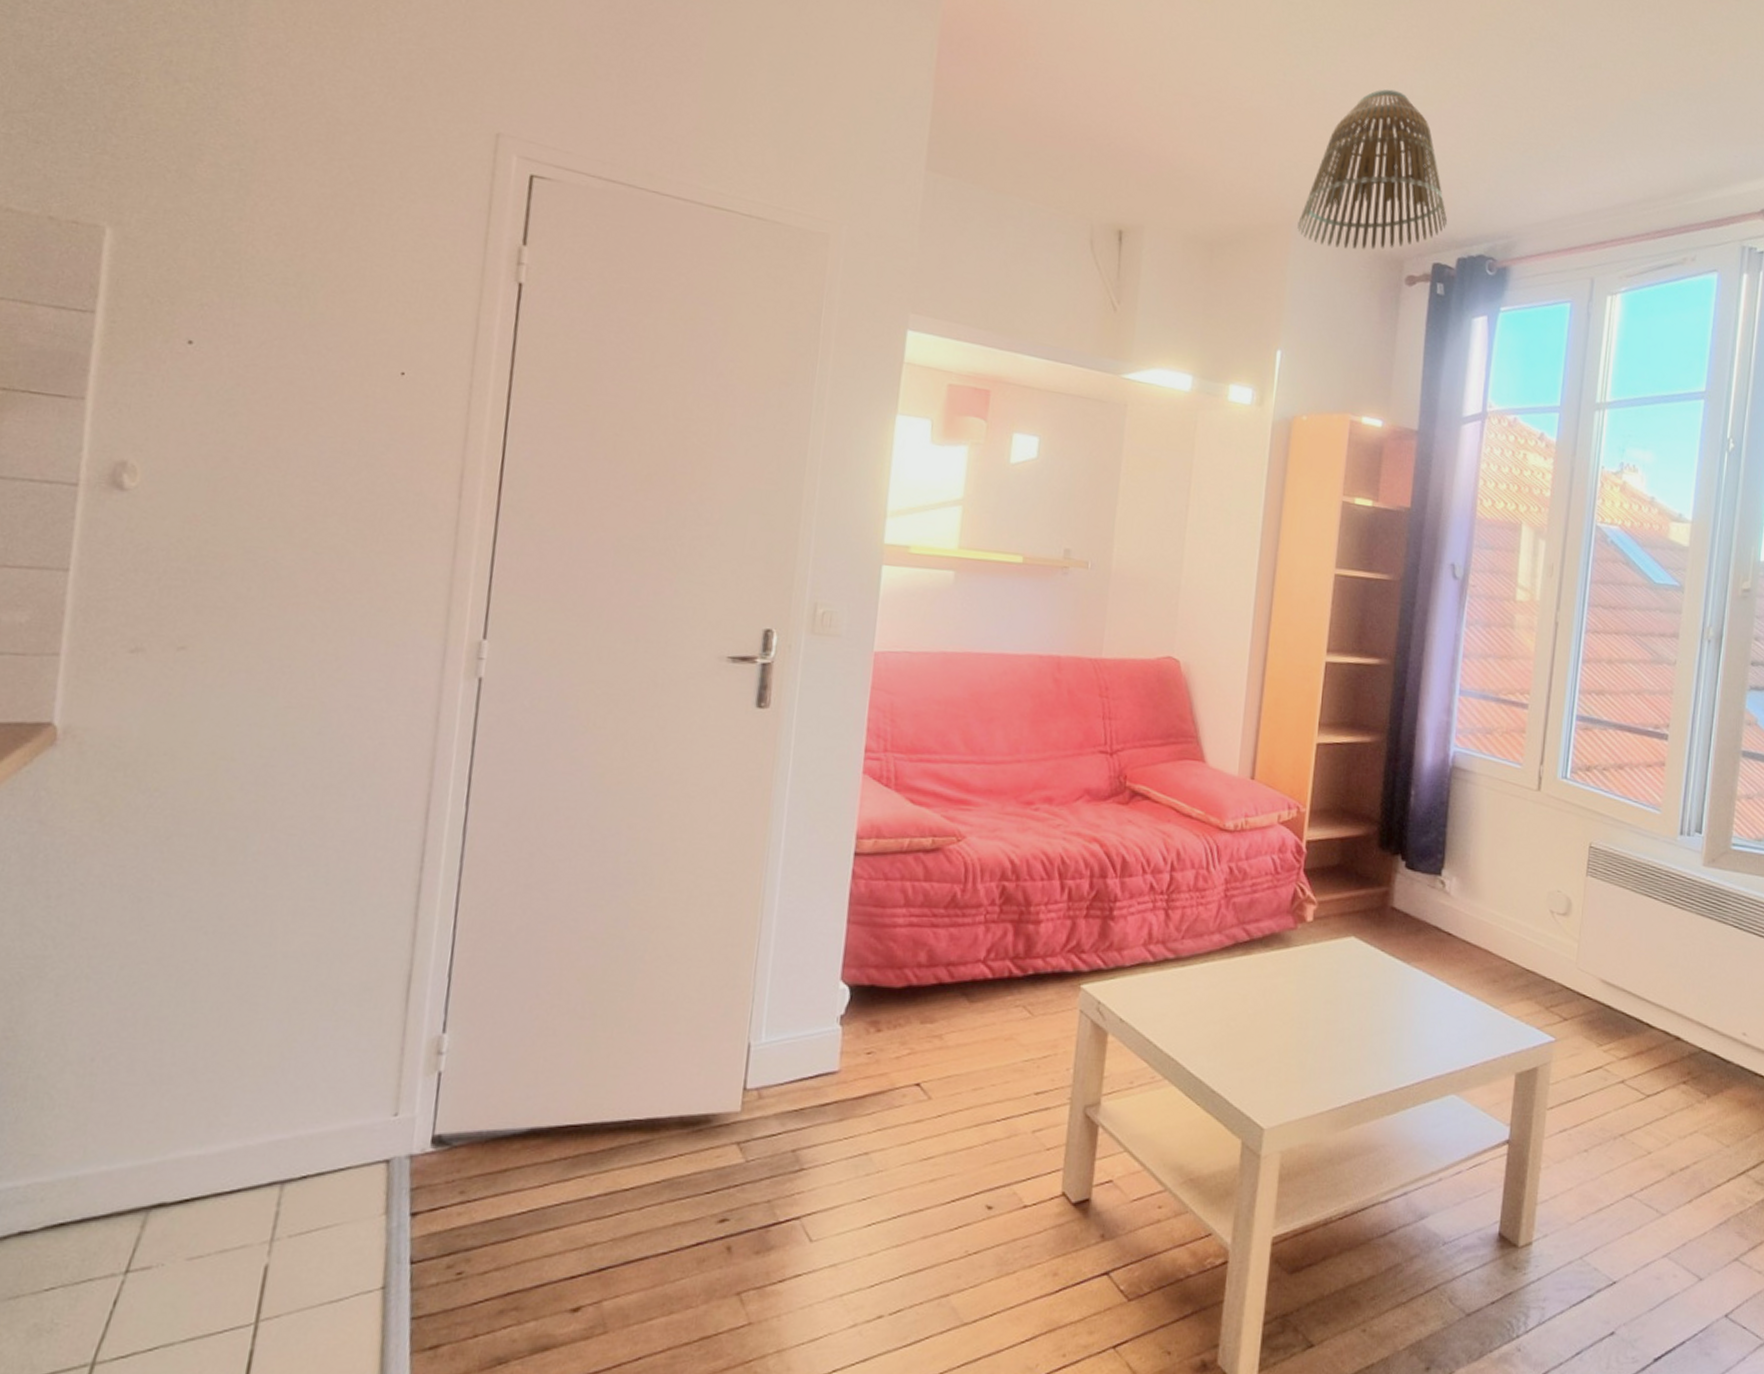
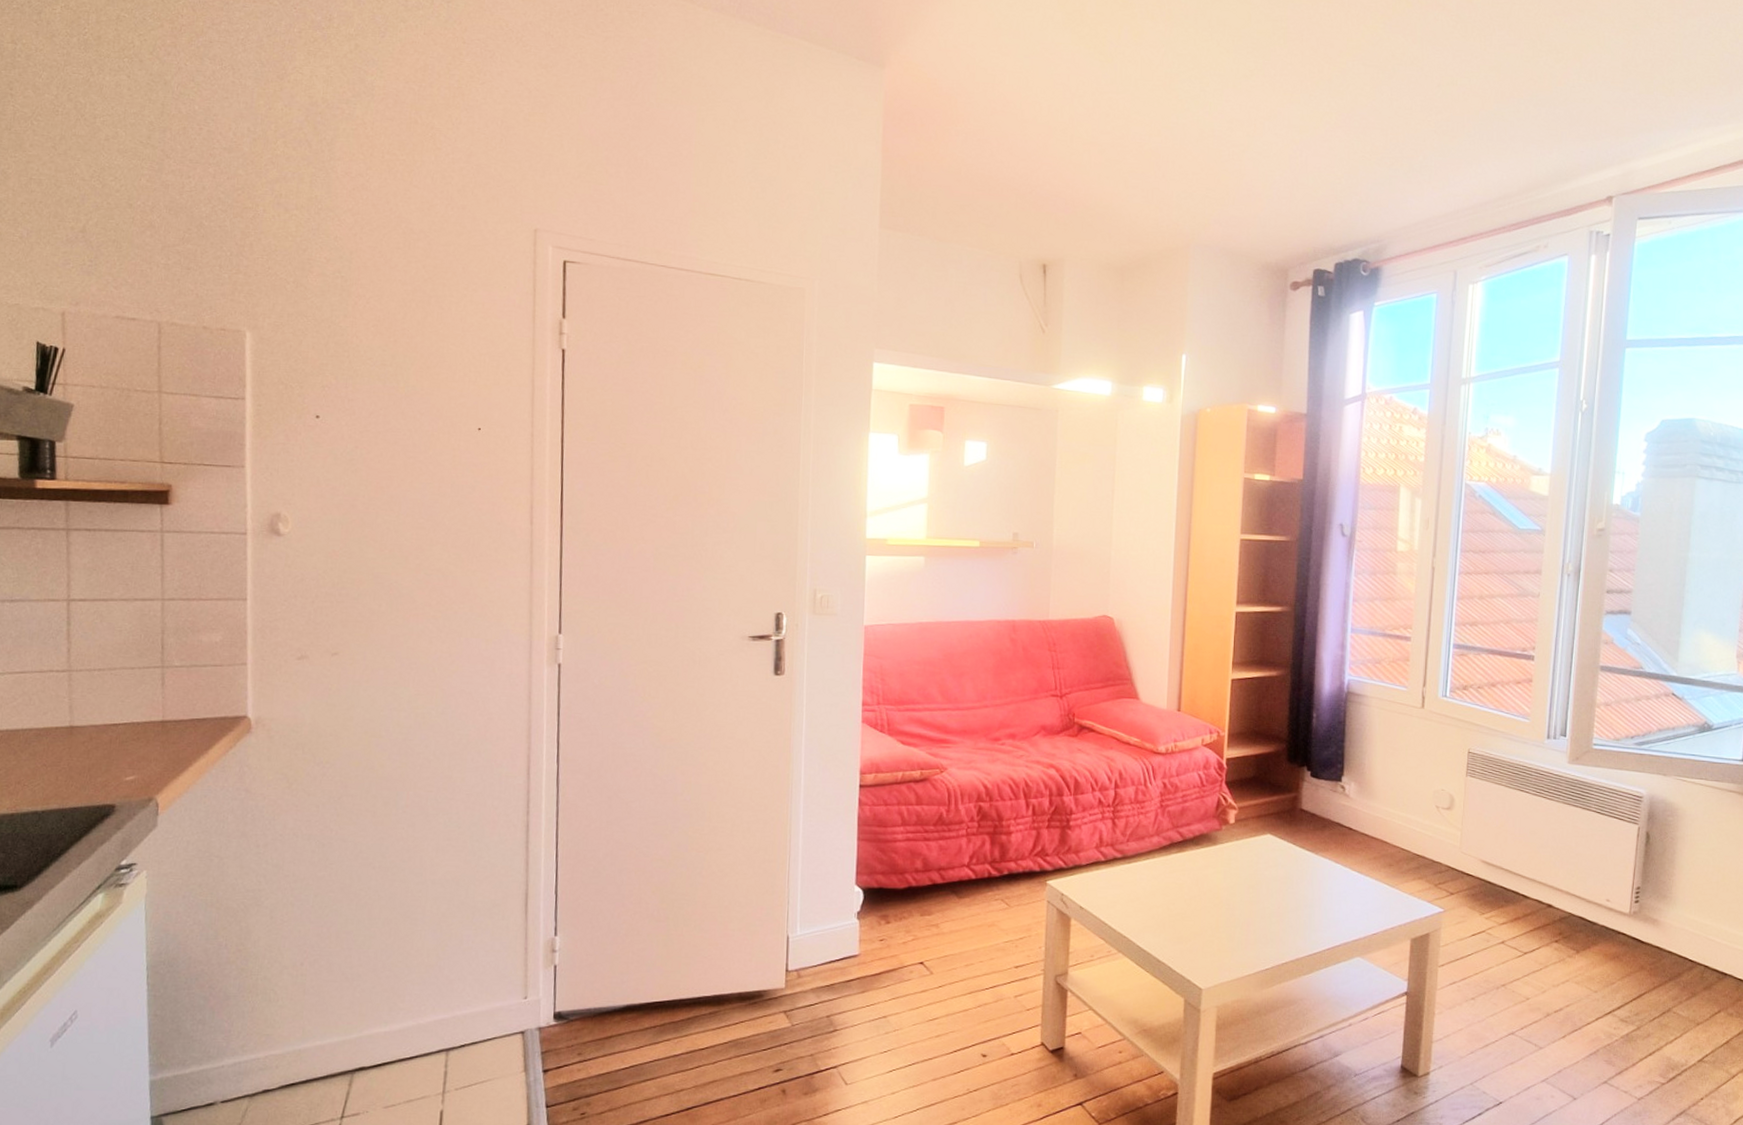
lamp shade: present [1298,89,1448,249] -> none [1195,121,1325,264]

